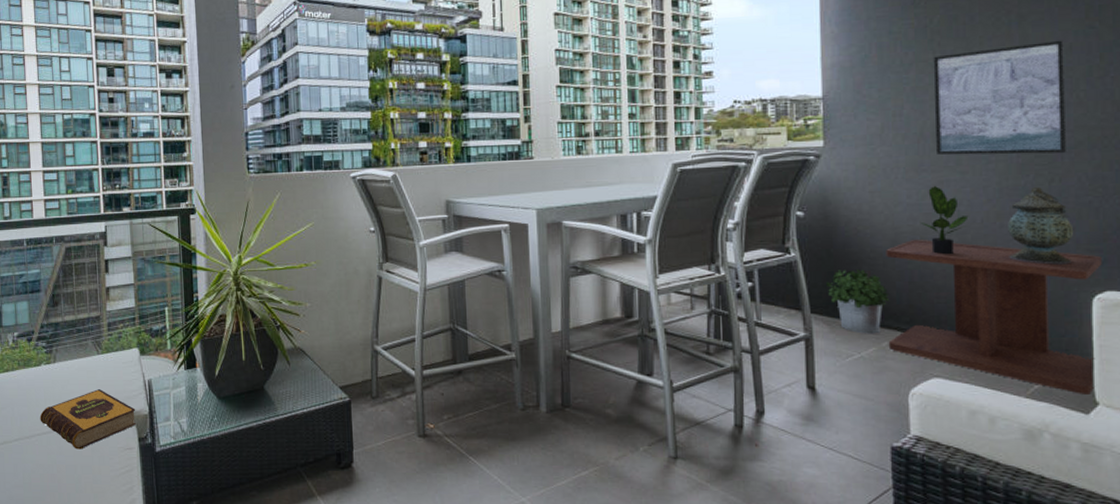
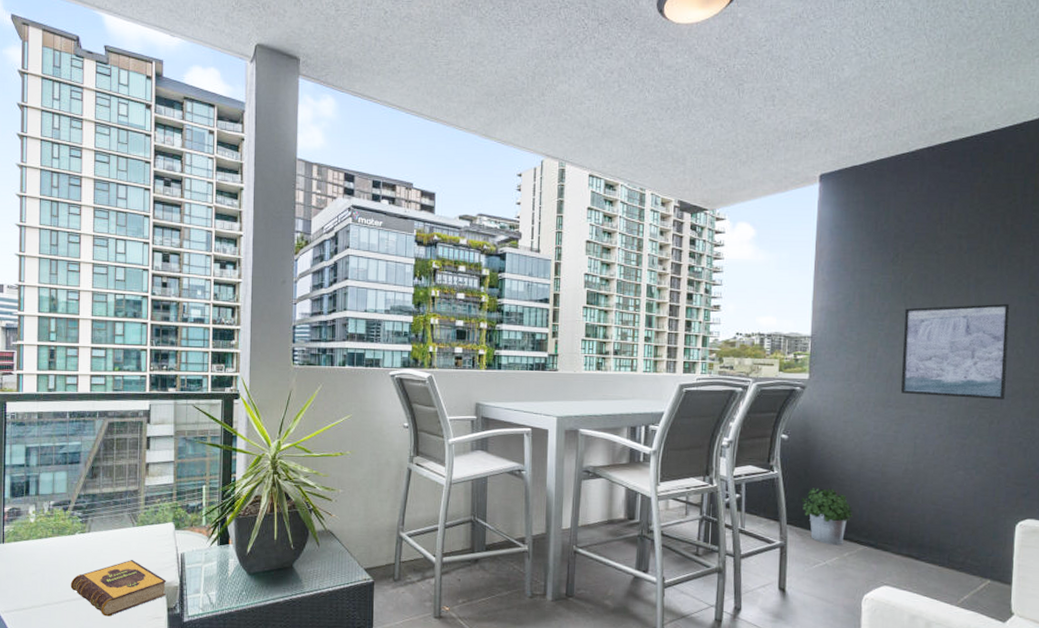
side table: present [886,239,1102,394] -> none [849,465,1026,606]
potted plant: present [921,185,969,255] -> none [884,419,923,481]
lantern: present [1008,186,1074,265] -> none [952,426,1006,495]

